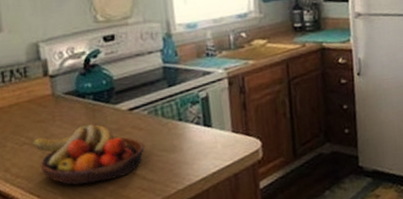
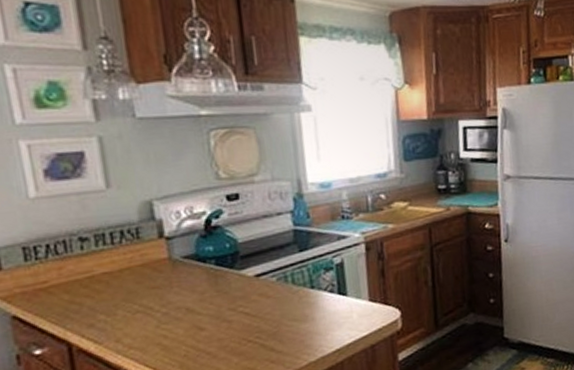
fruit bowl: present [31,124,145,186] -> none [146,291,274,358]

